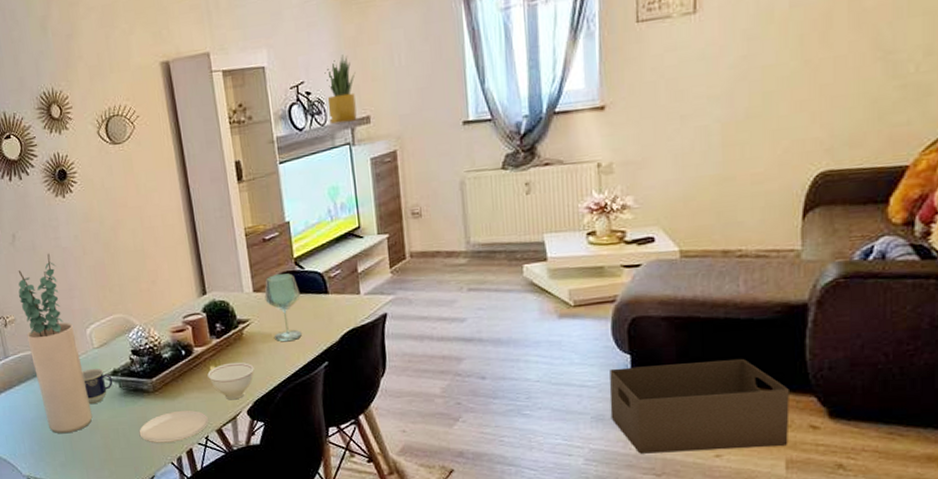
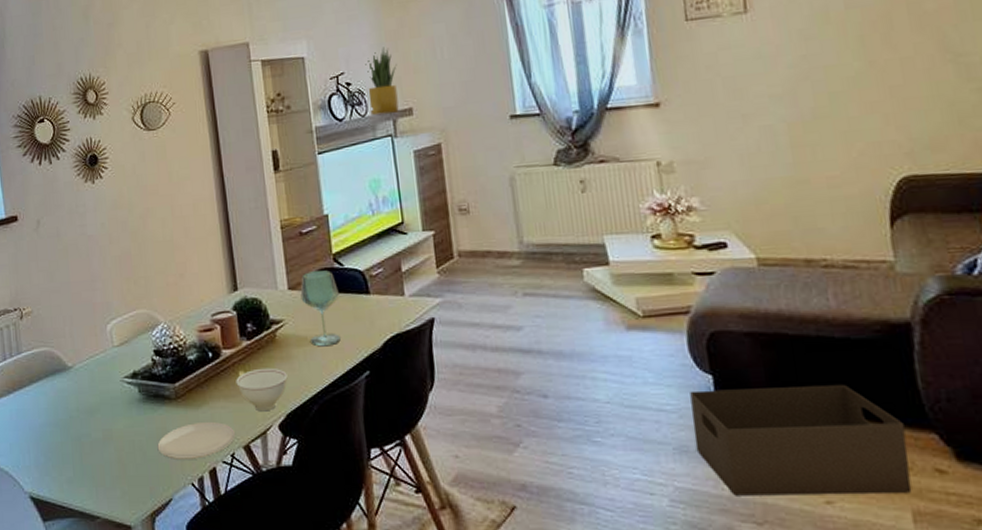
vase: present [18,254,93,434] -> none [37,242,107,444]
cup: present [82,368,113,405] -> none [99,369,132,411]

